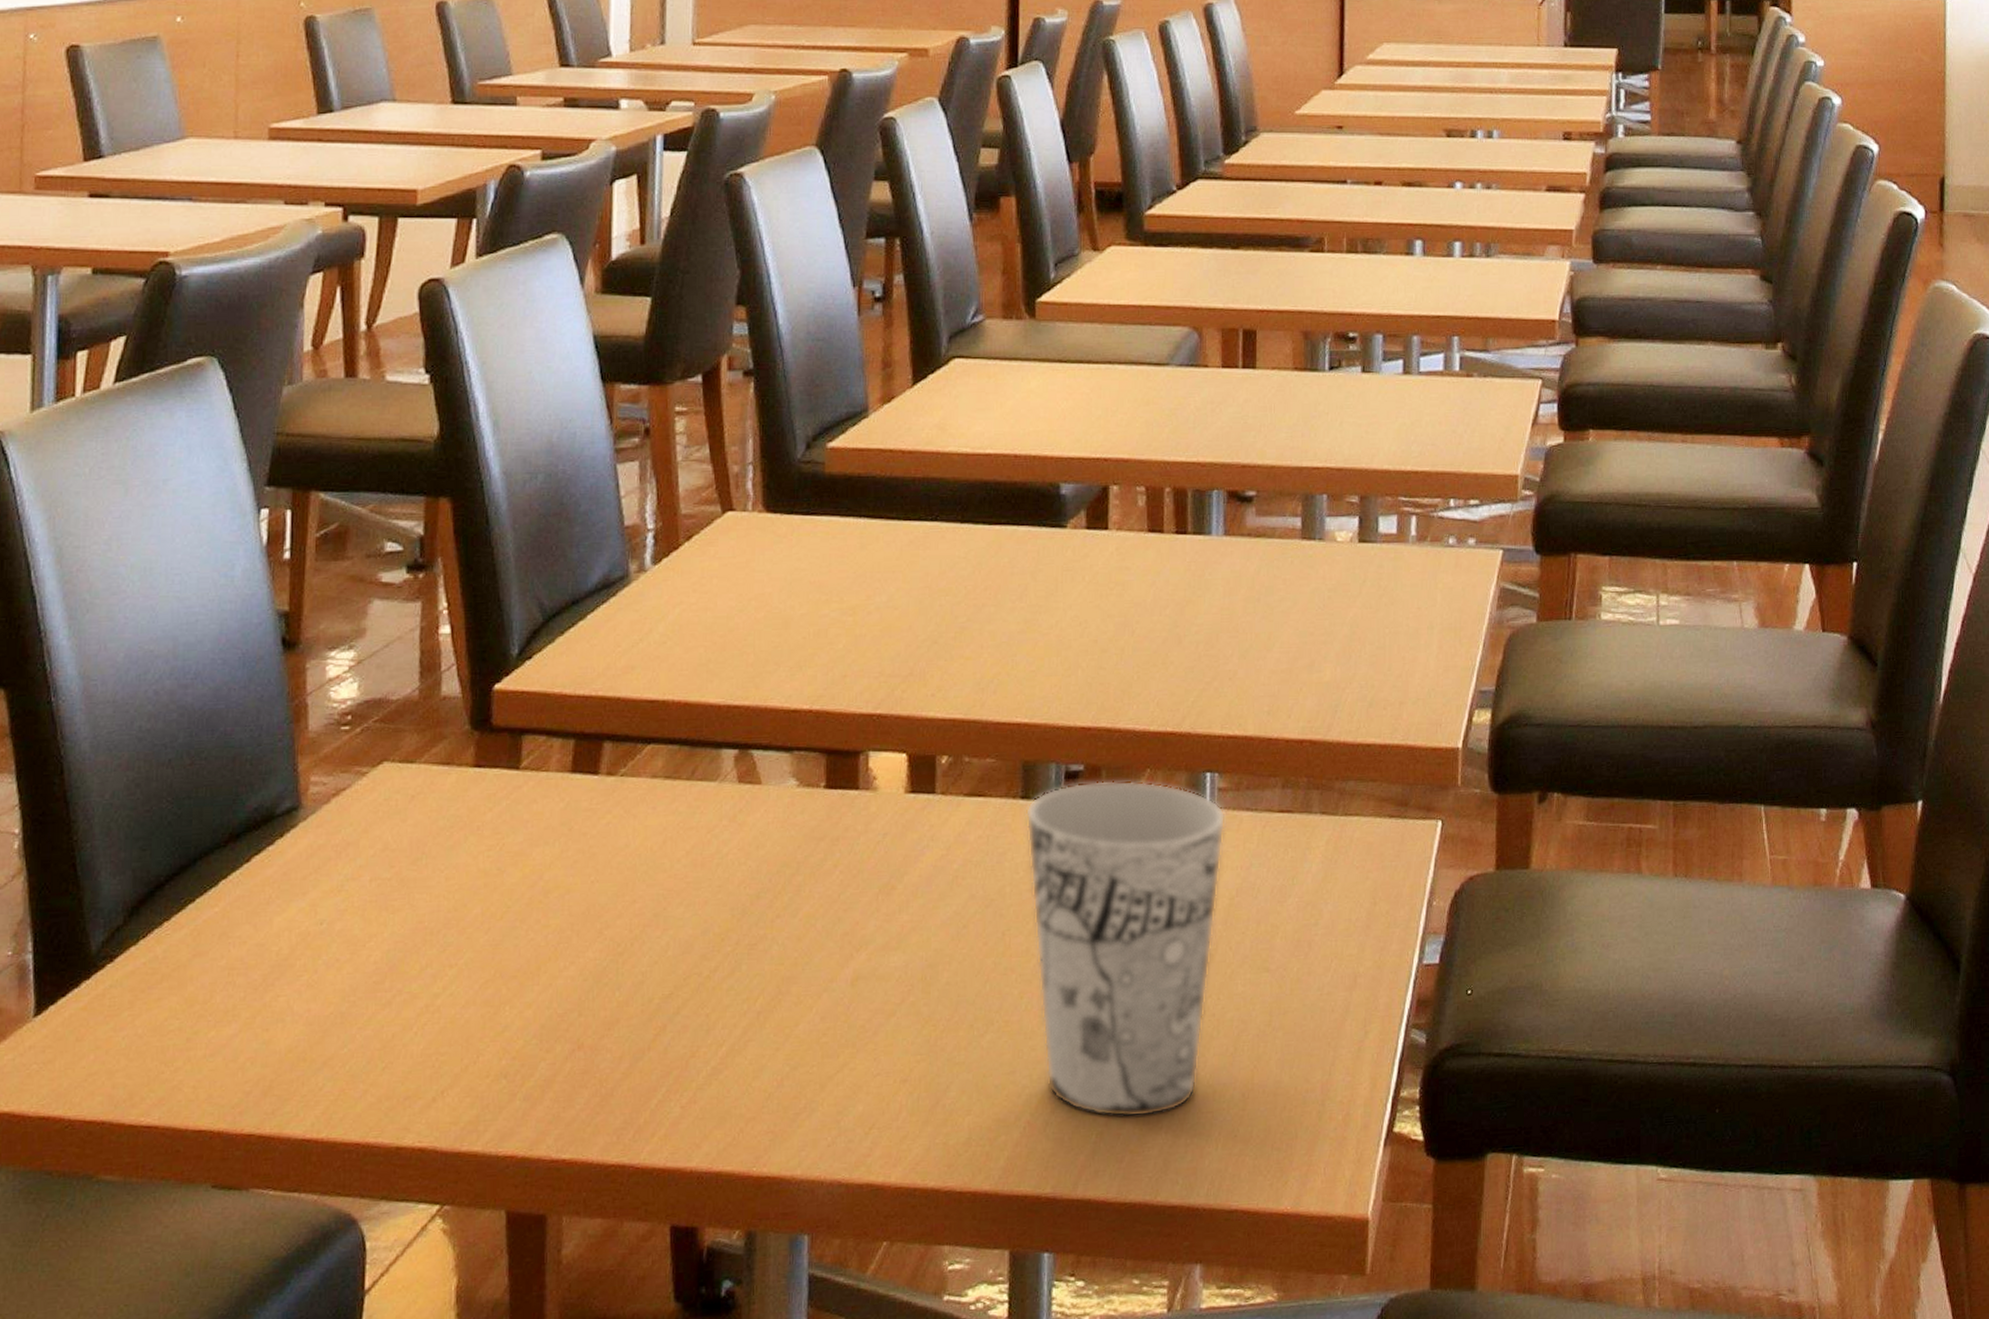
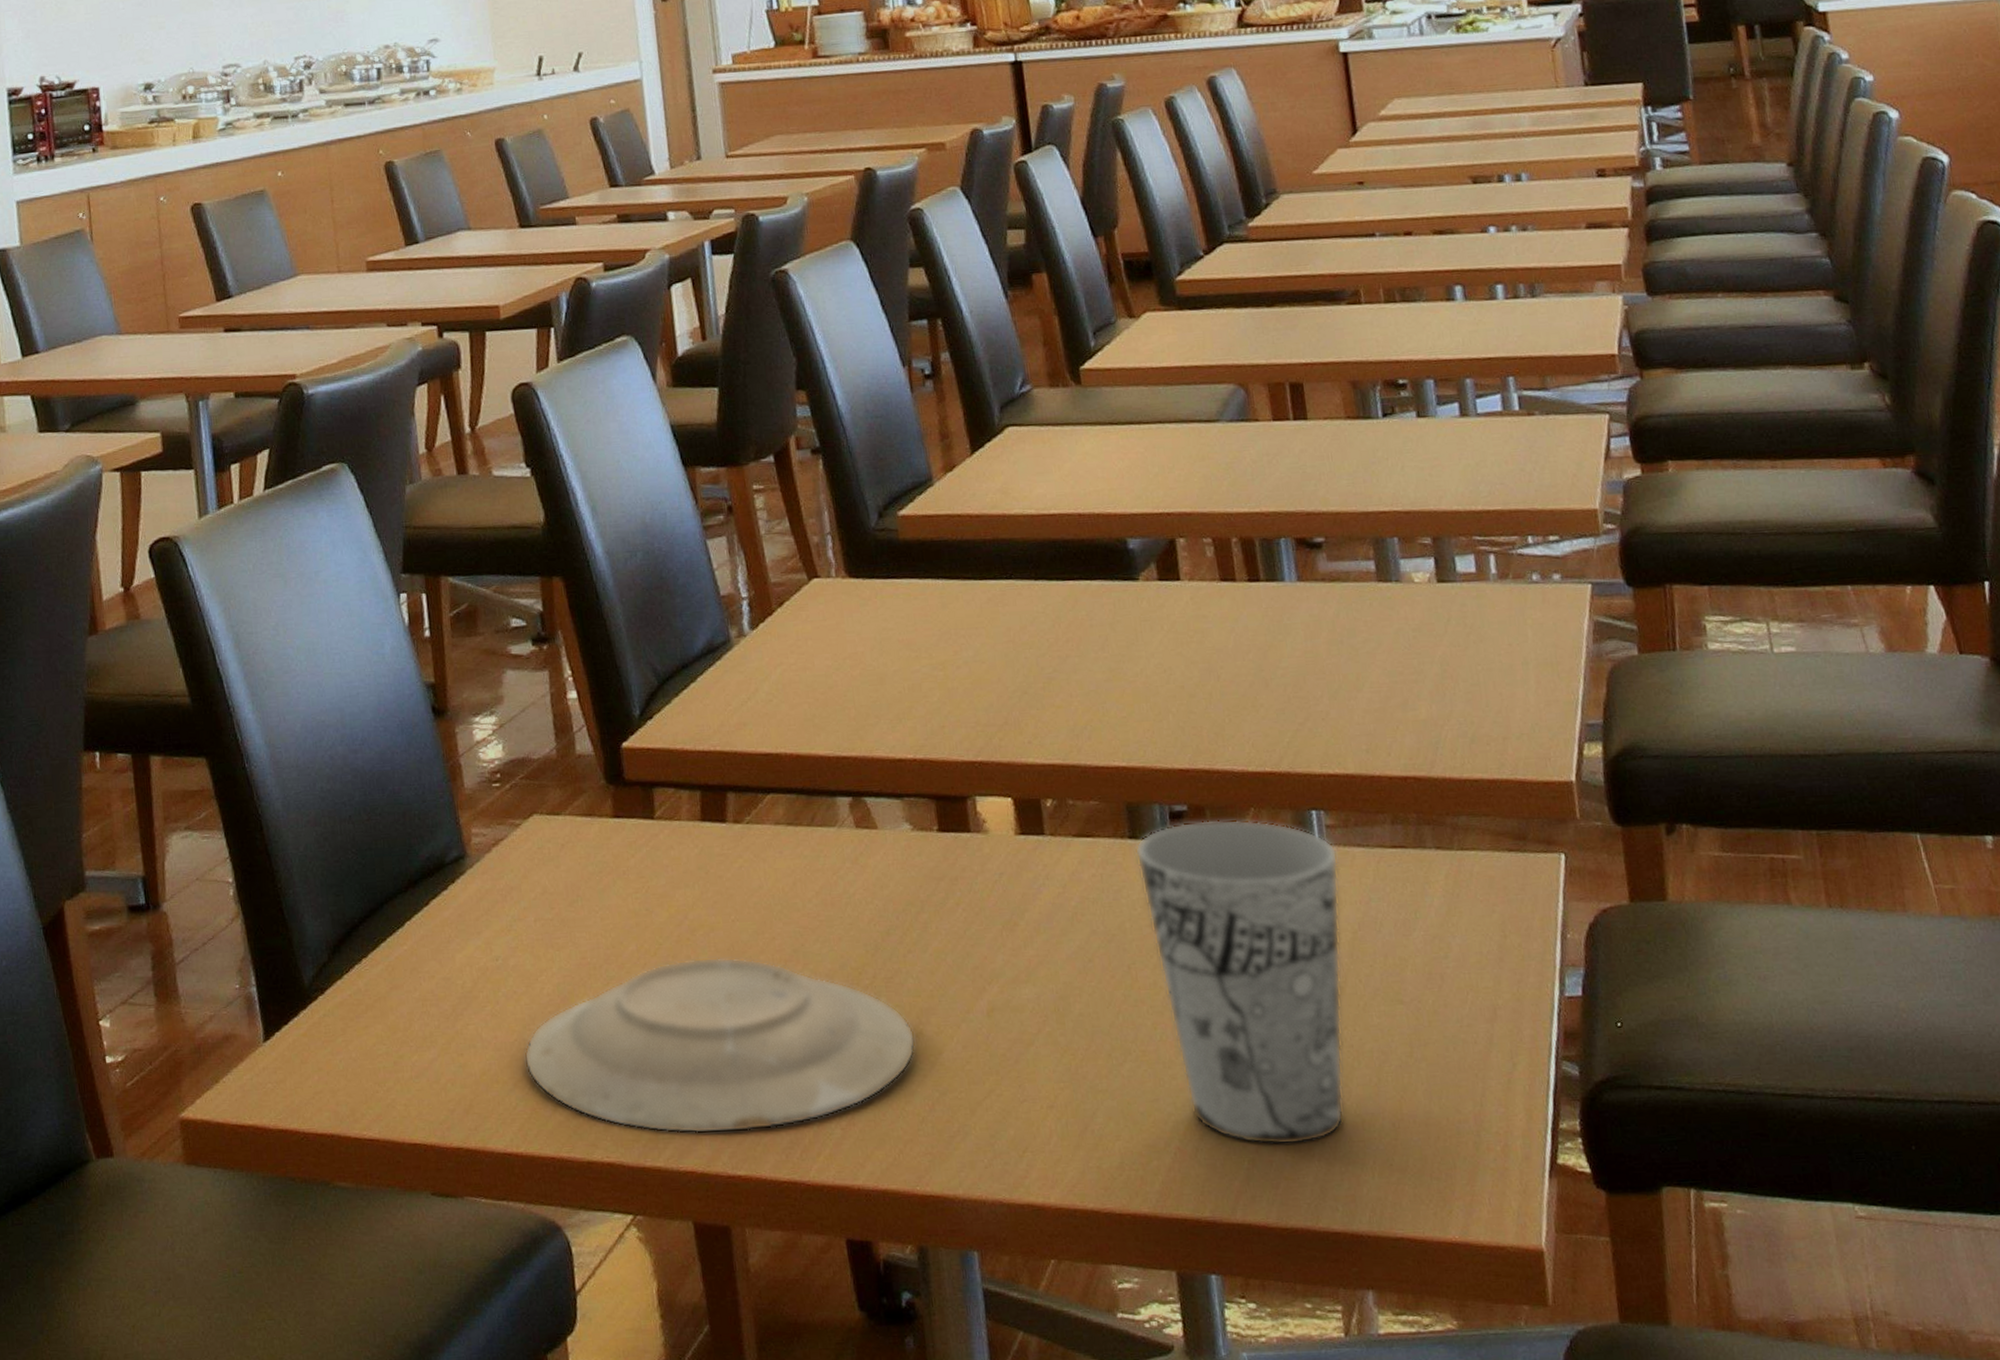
plate: none [339,921,772,1115] -> present [524,956,916,1134]

